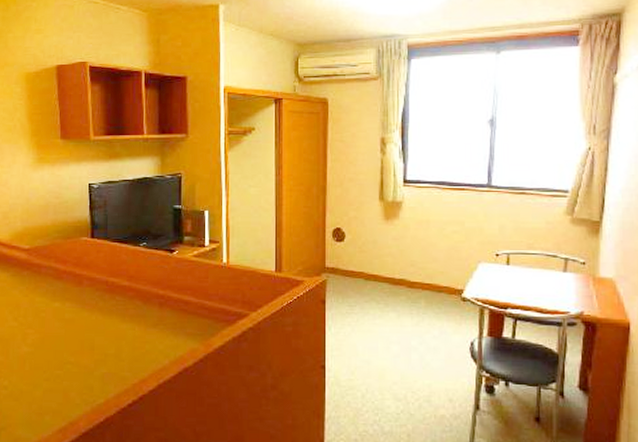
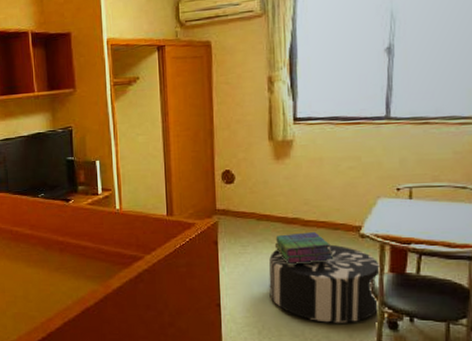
pouf: none [374,307,480,387] -> present [268,244,382,323]
stack of books: none [381,294,437,325] -> present [274,232,334,263]

